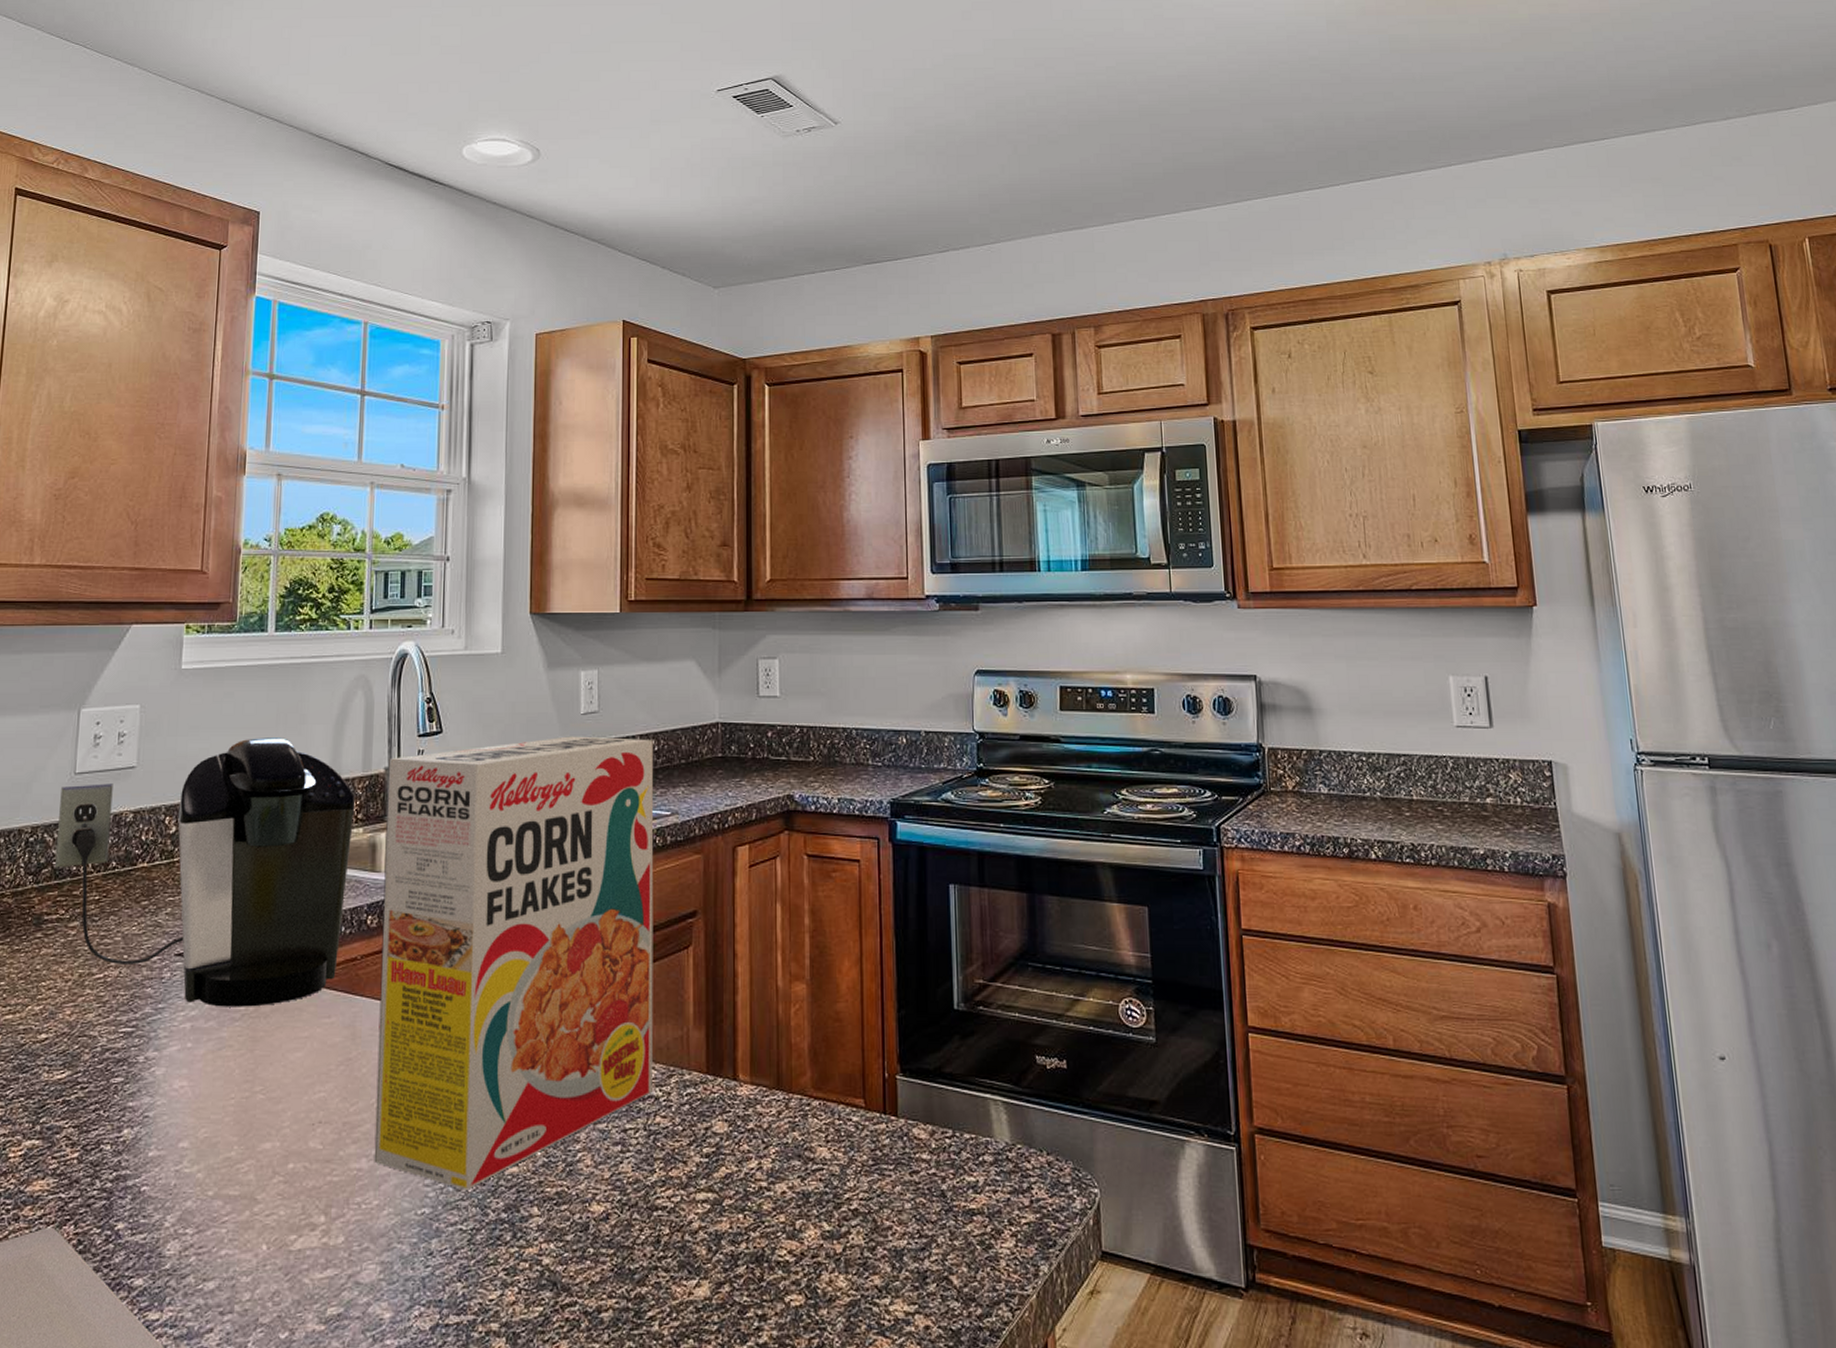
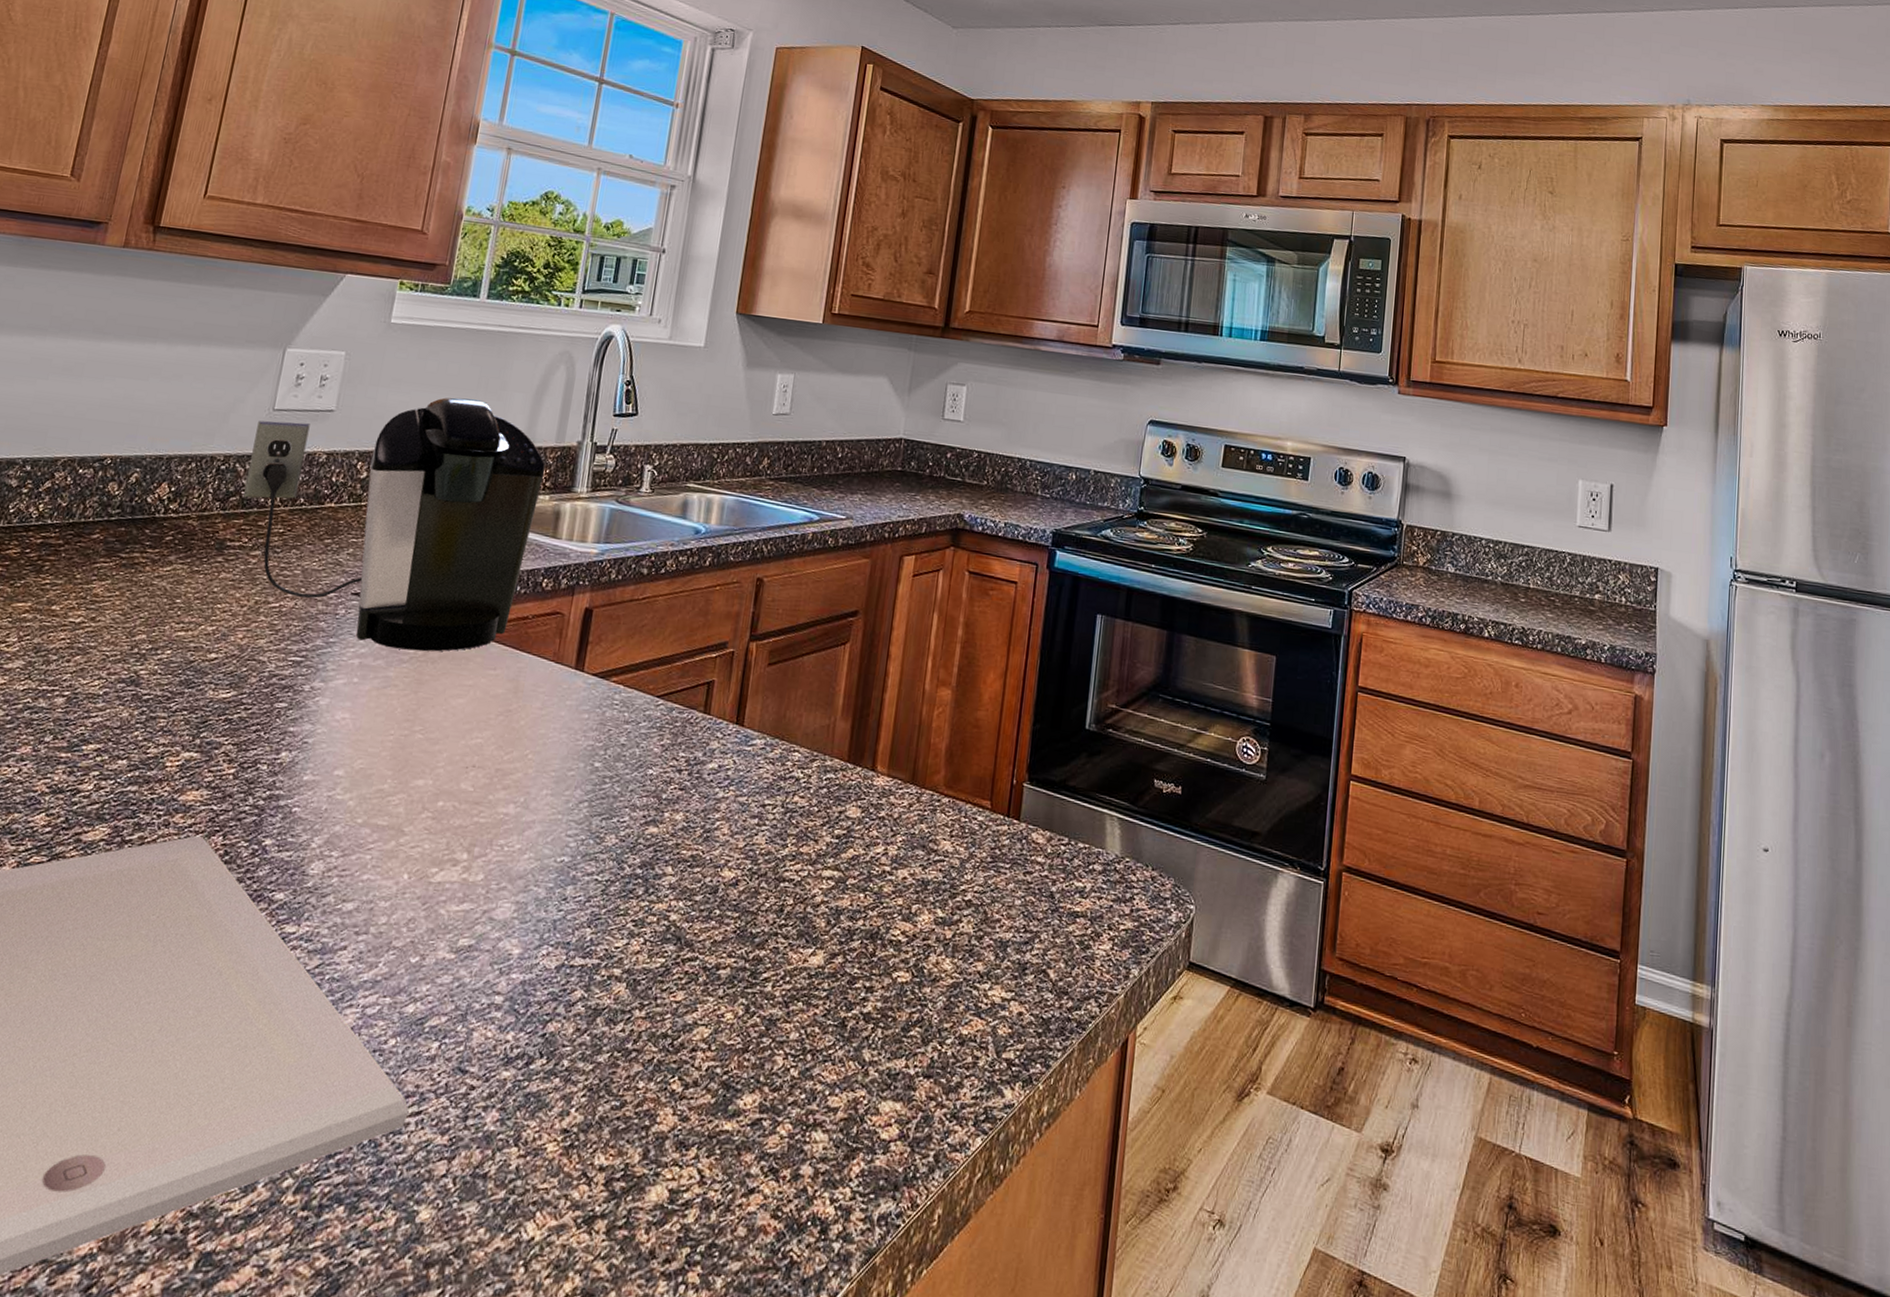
cereal box: present [374,736,654,1190] -> none [521,432,838,844]

